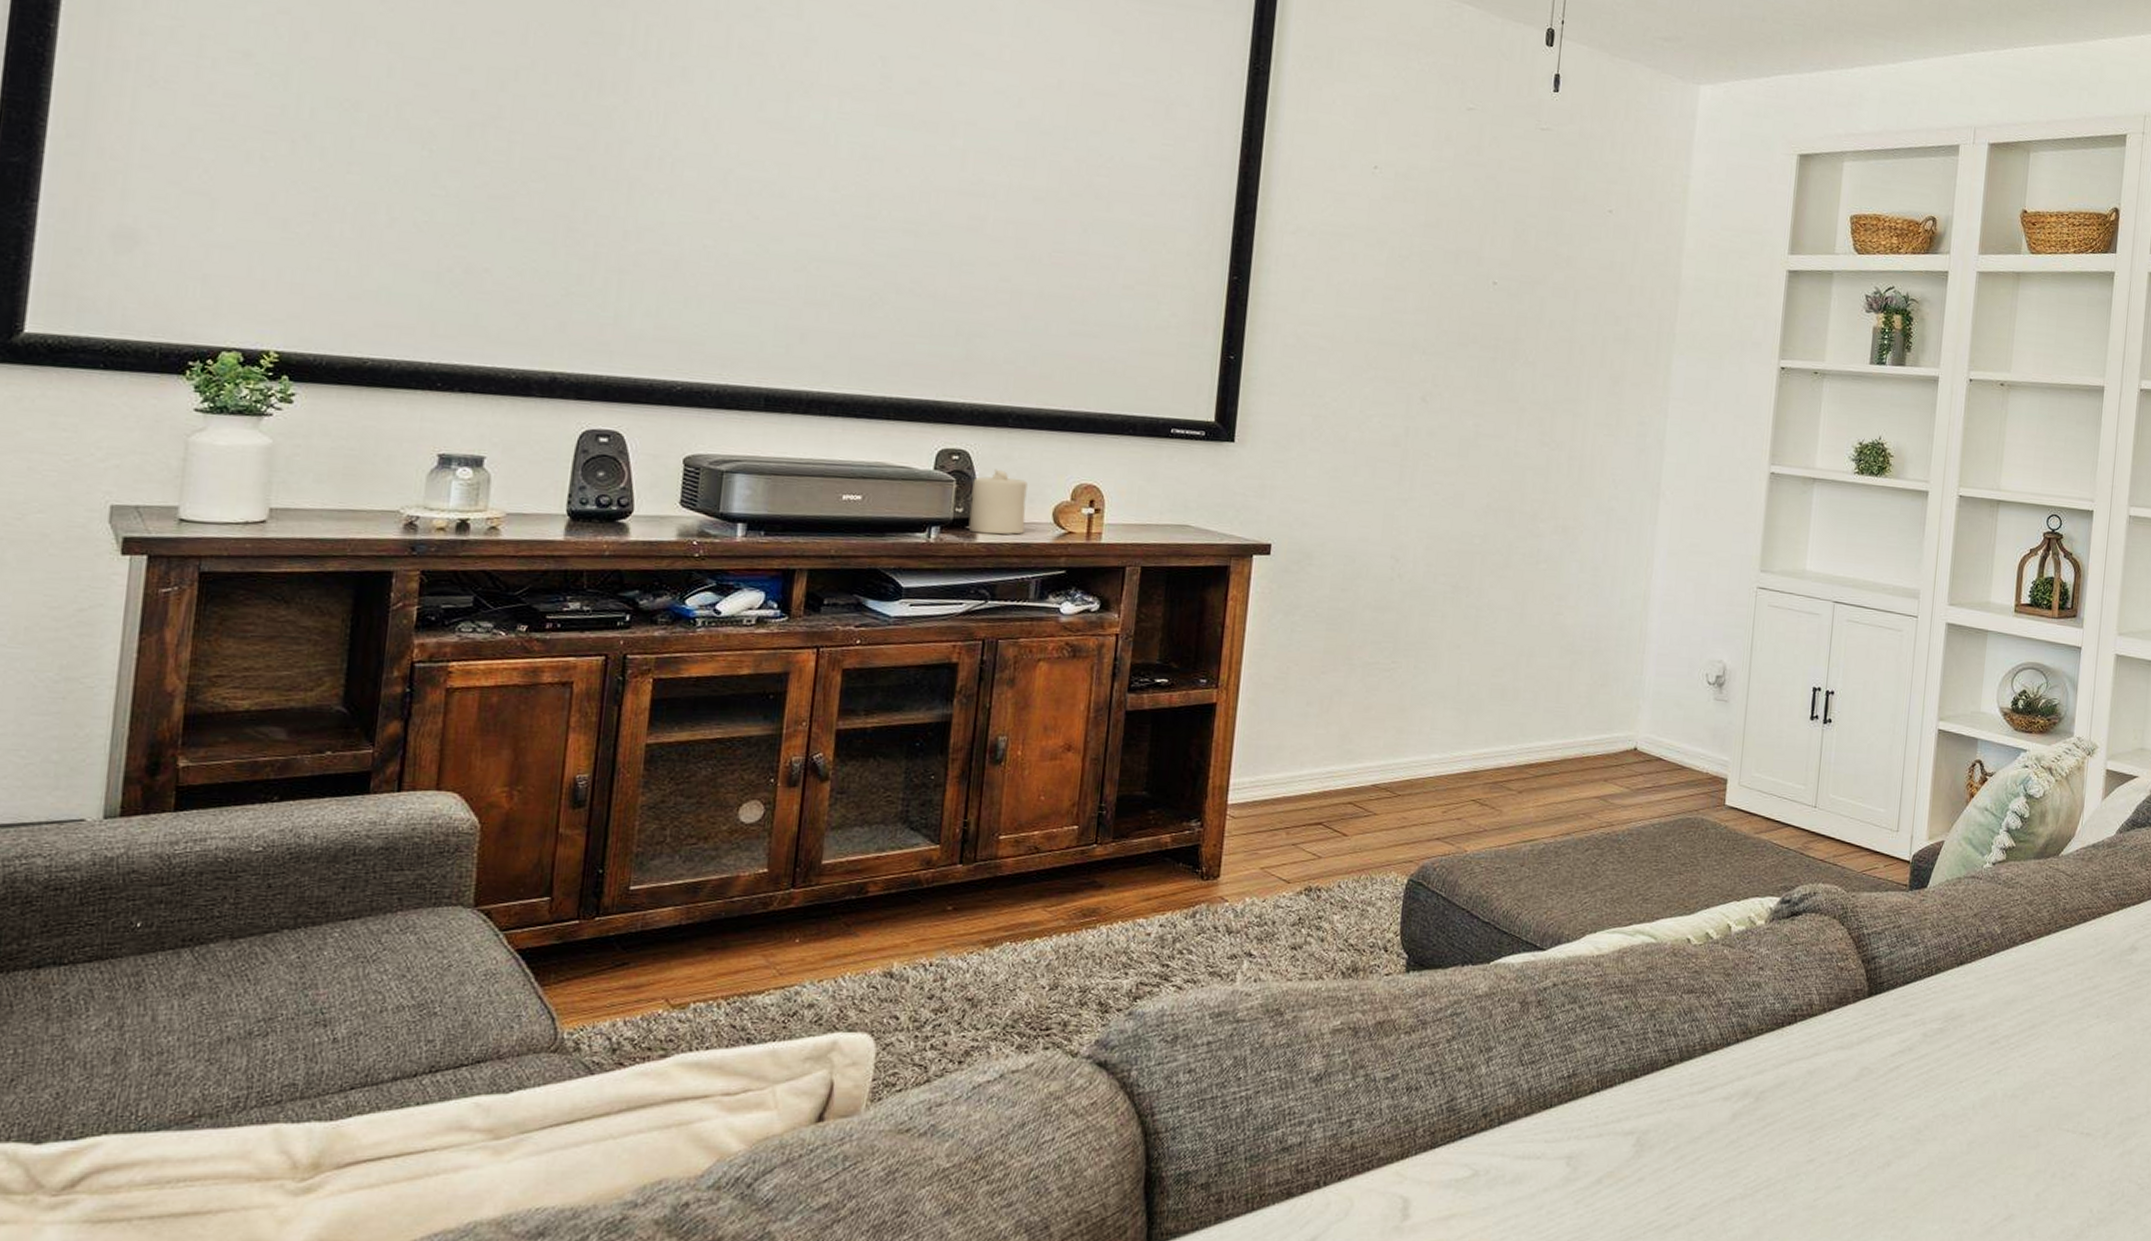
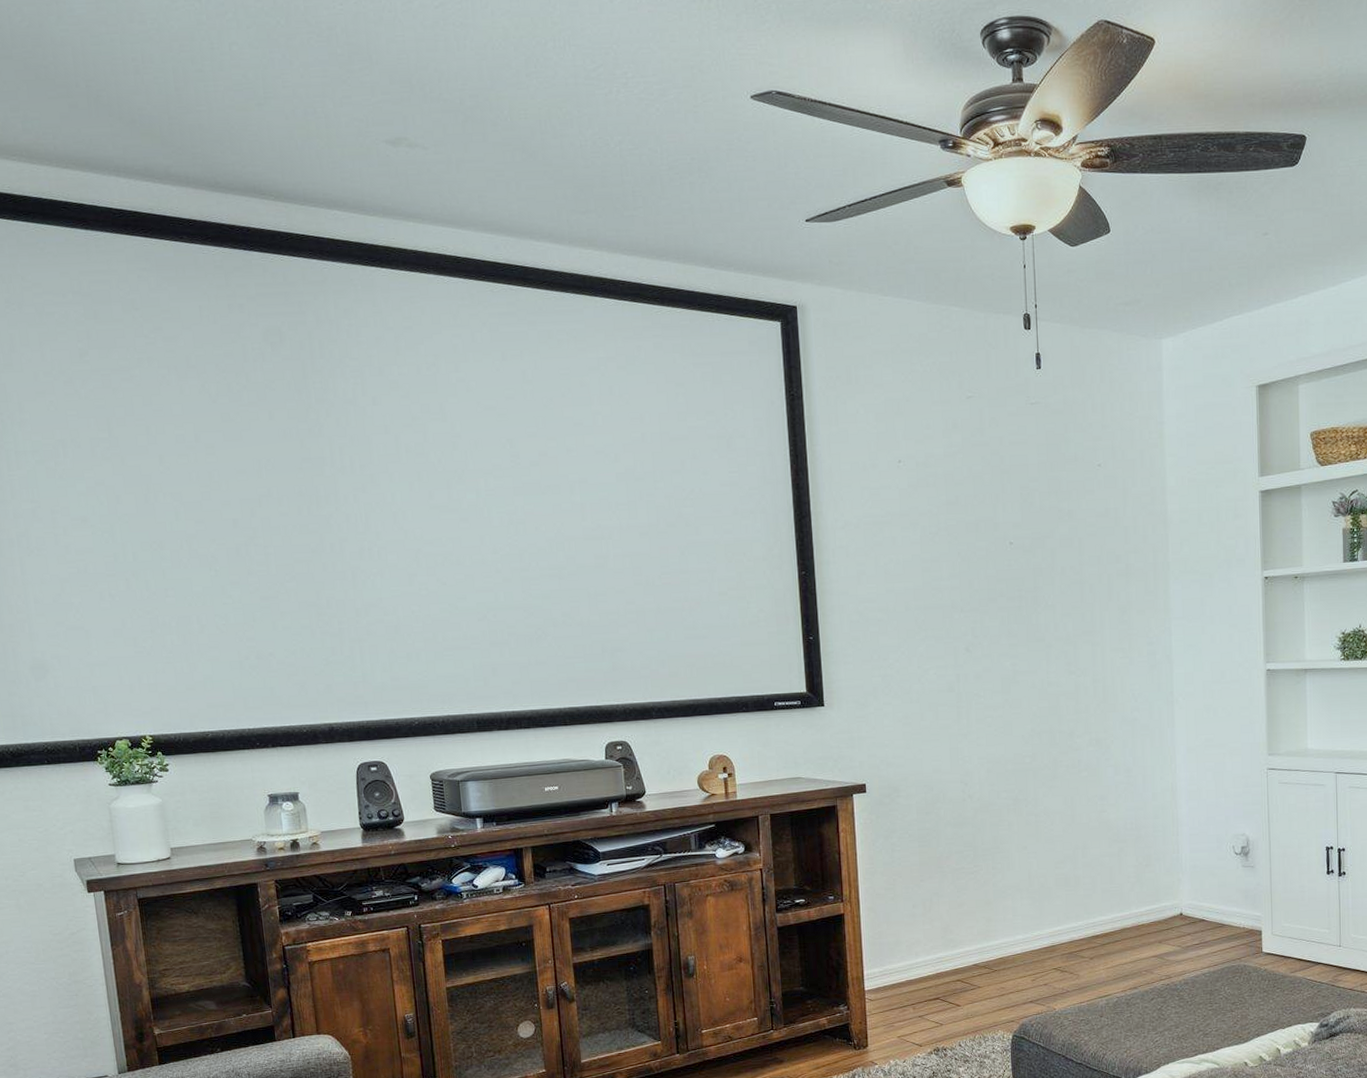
candle: present [968,469,1028,535] -> none [635,752,679,804]

